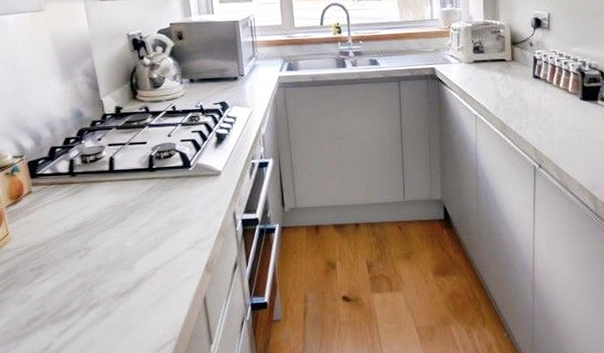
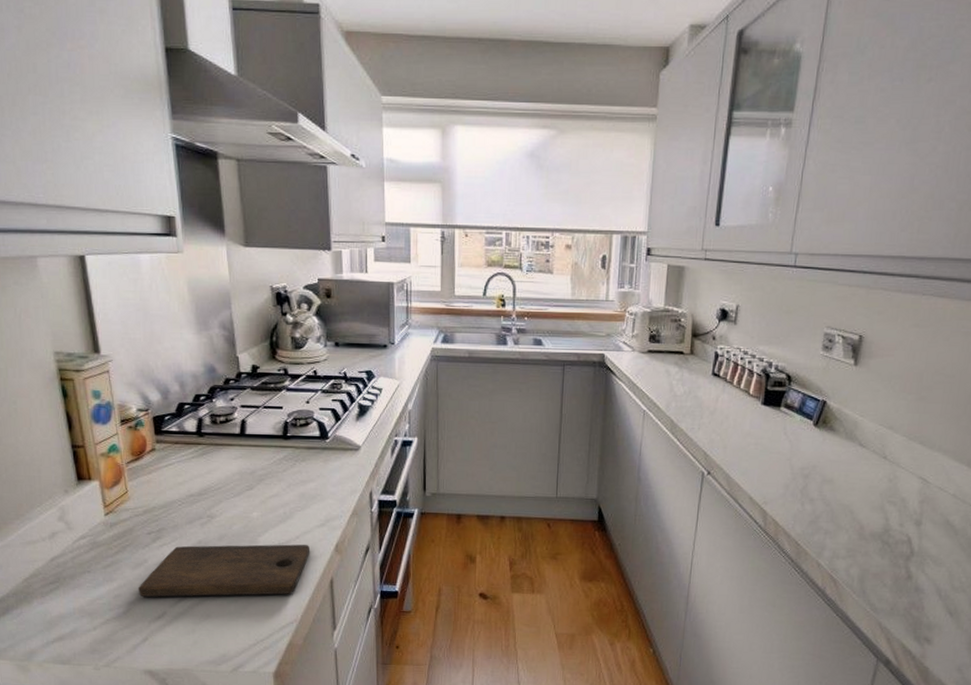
cutting board: none [25,267,183,331] -> present [139,544,311,598]

